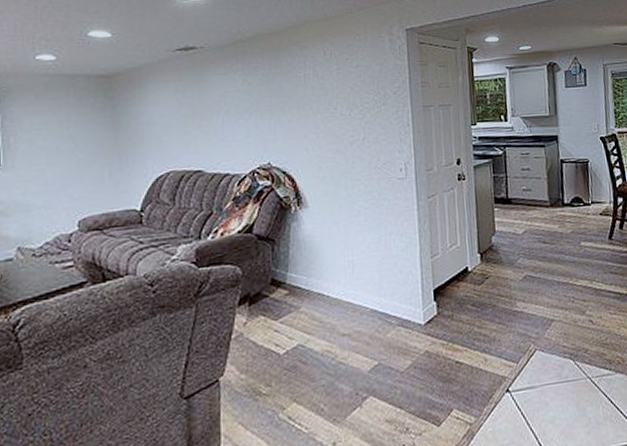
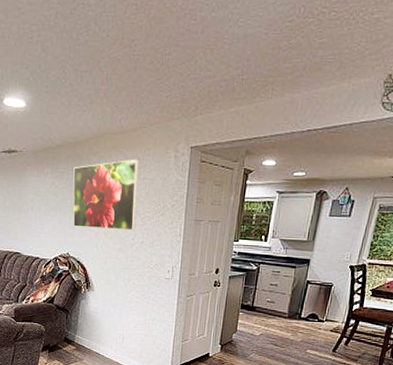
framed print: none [270,46,354,130] -> present [73,159,138,231]

